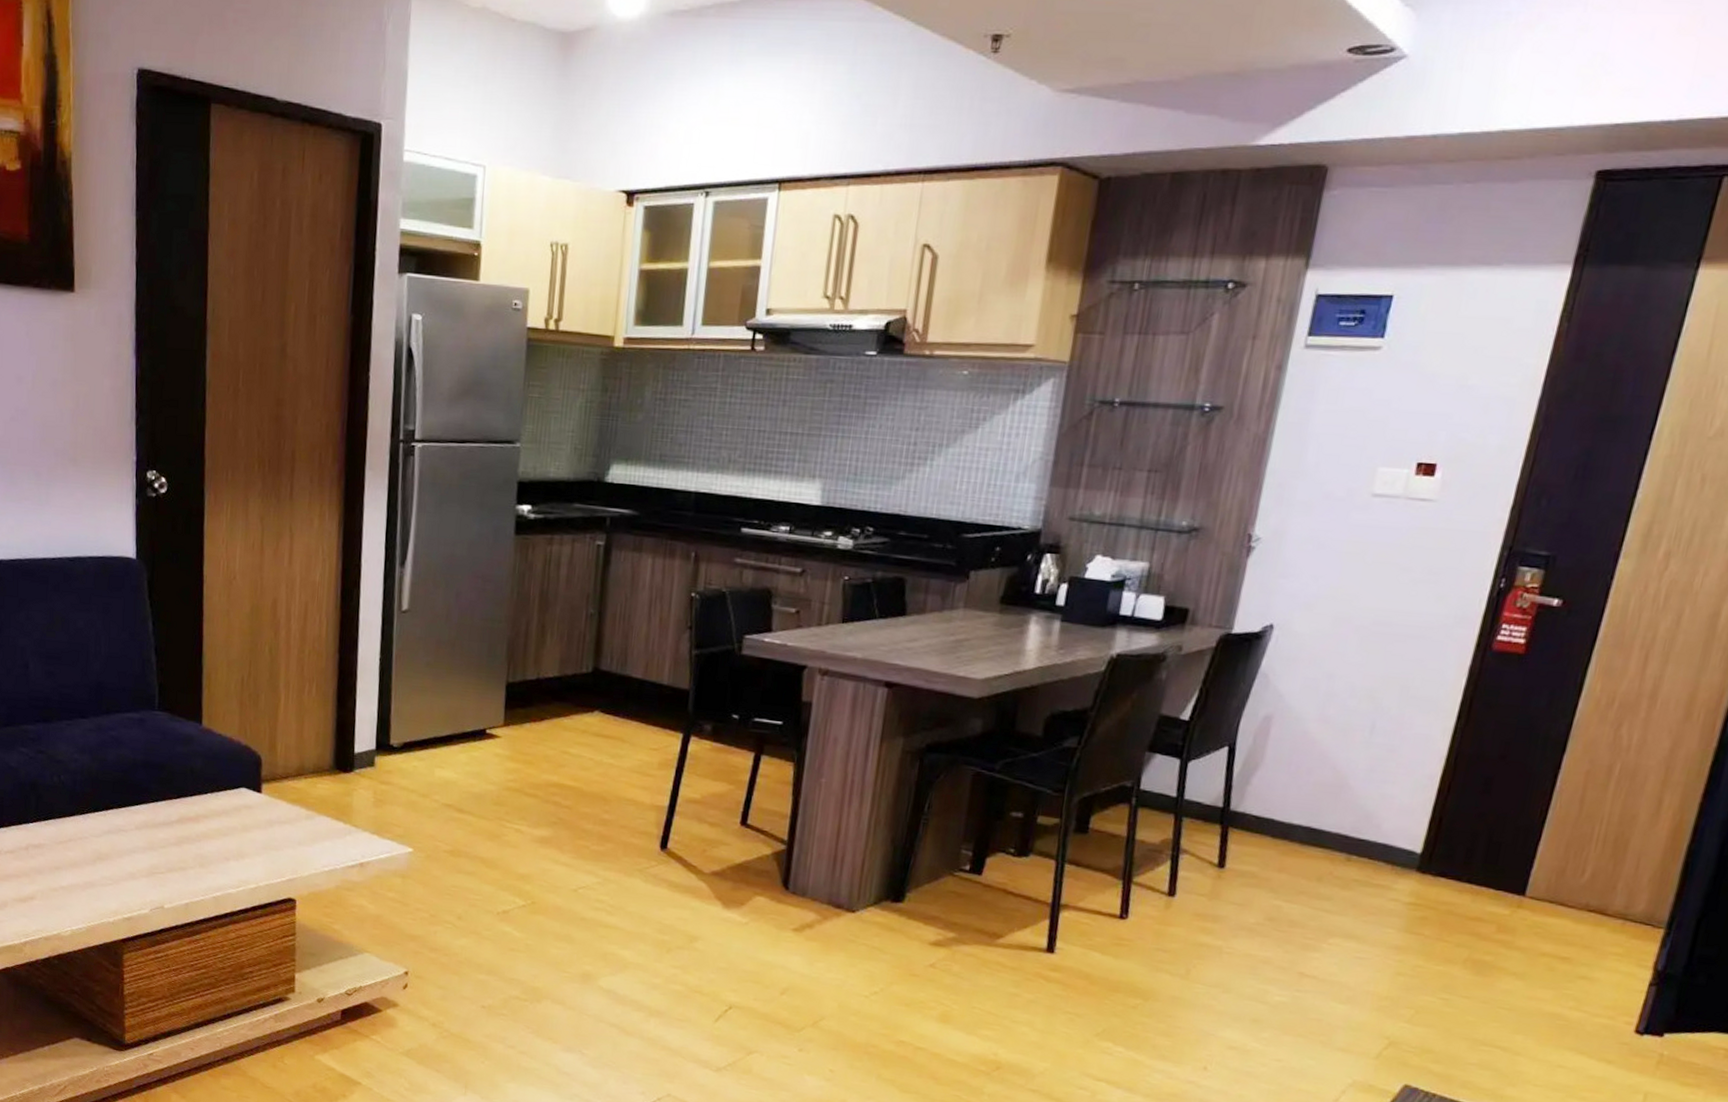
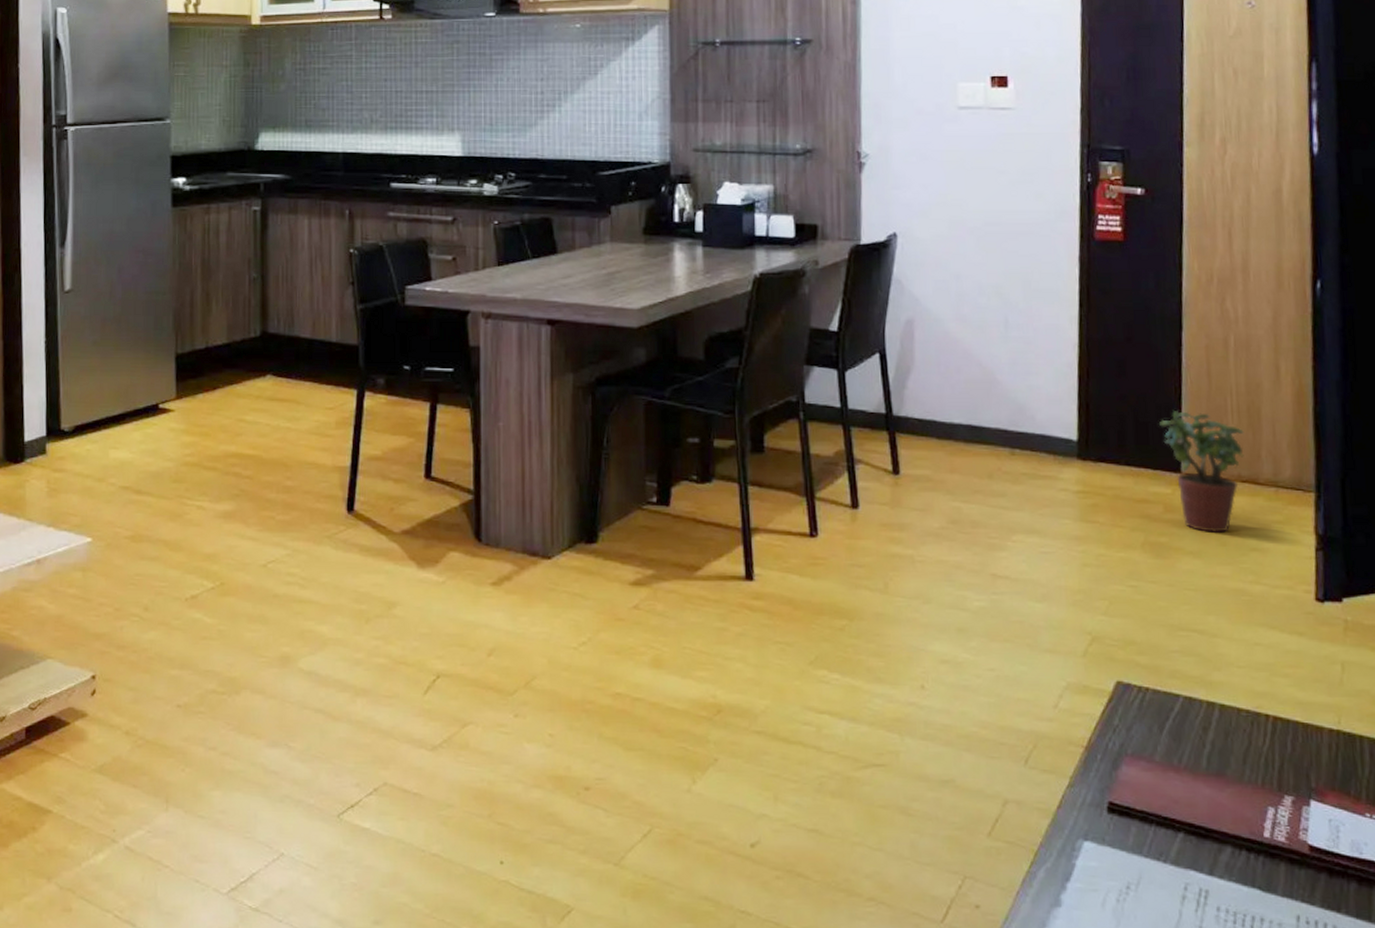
potted plant: none [1514,834,1605,959] -> present [1159,411,1244,534]

